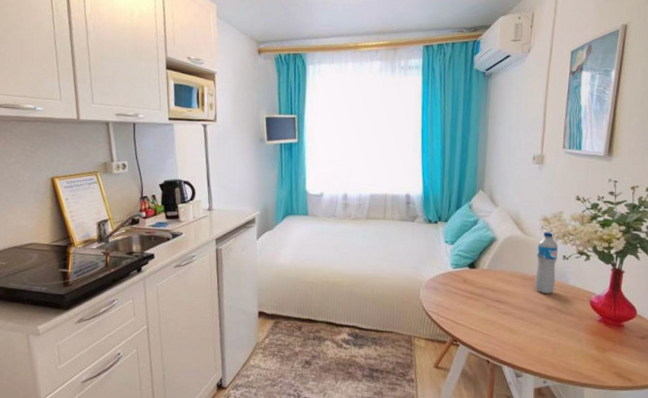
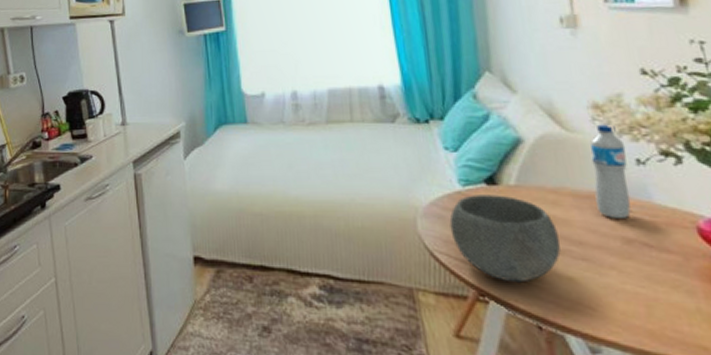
bowl: none [441,274,509,333] -> present [449,195,561,283]

